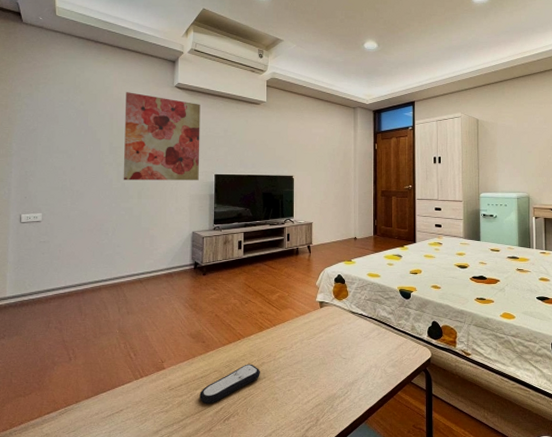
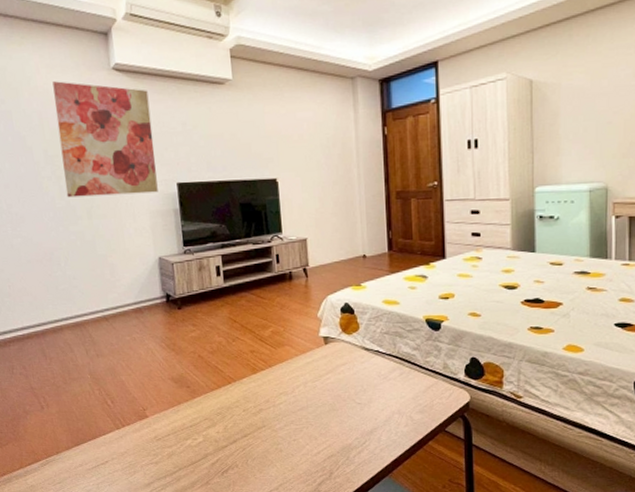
remote control: present [199,364,260,404] -> none [191,411,259,455]

